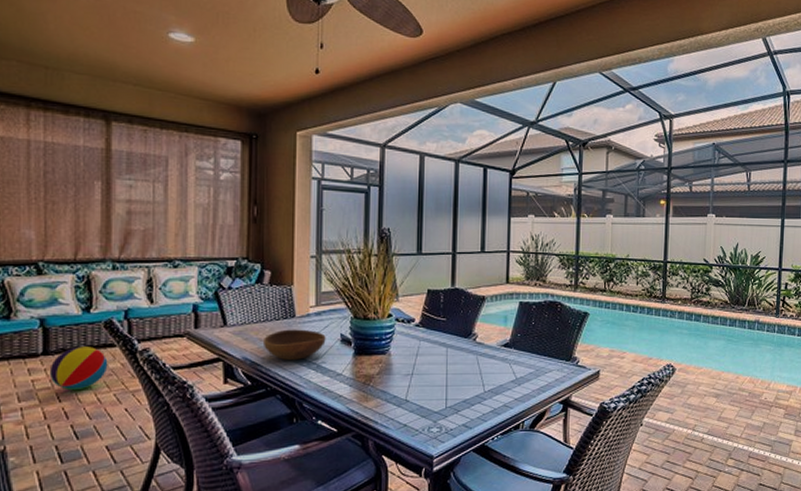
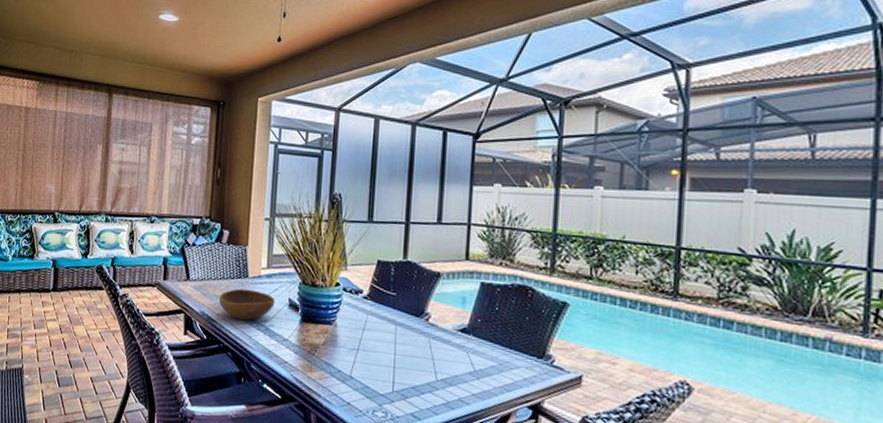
beach ball: present [49,346,108,391] -> none [56,286,97,325]

